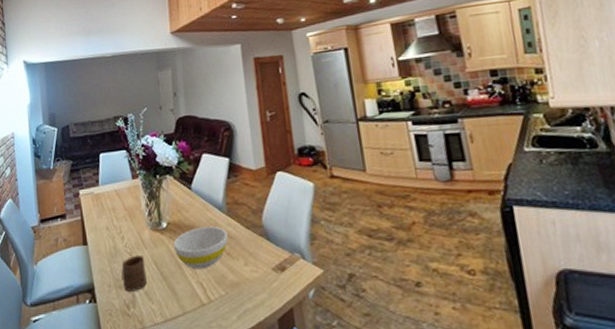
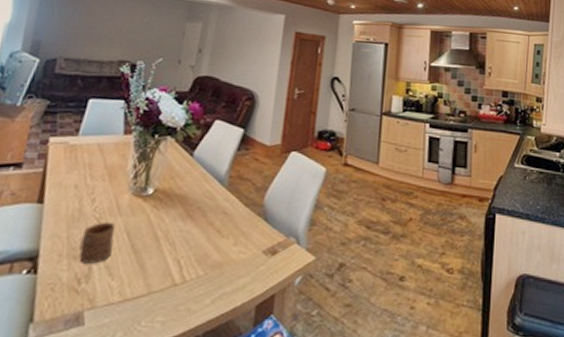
bowl: present [173,226,228,270] -> none [155,198,223,245]

